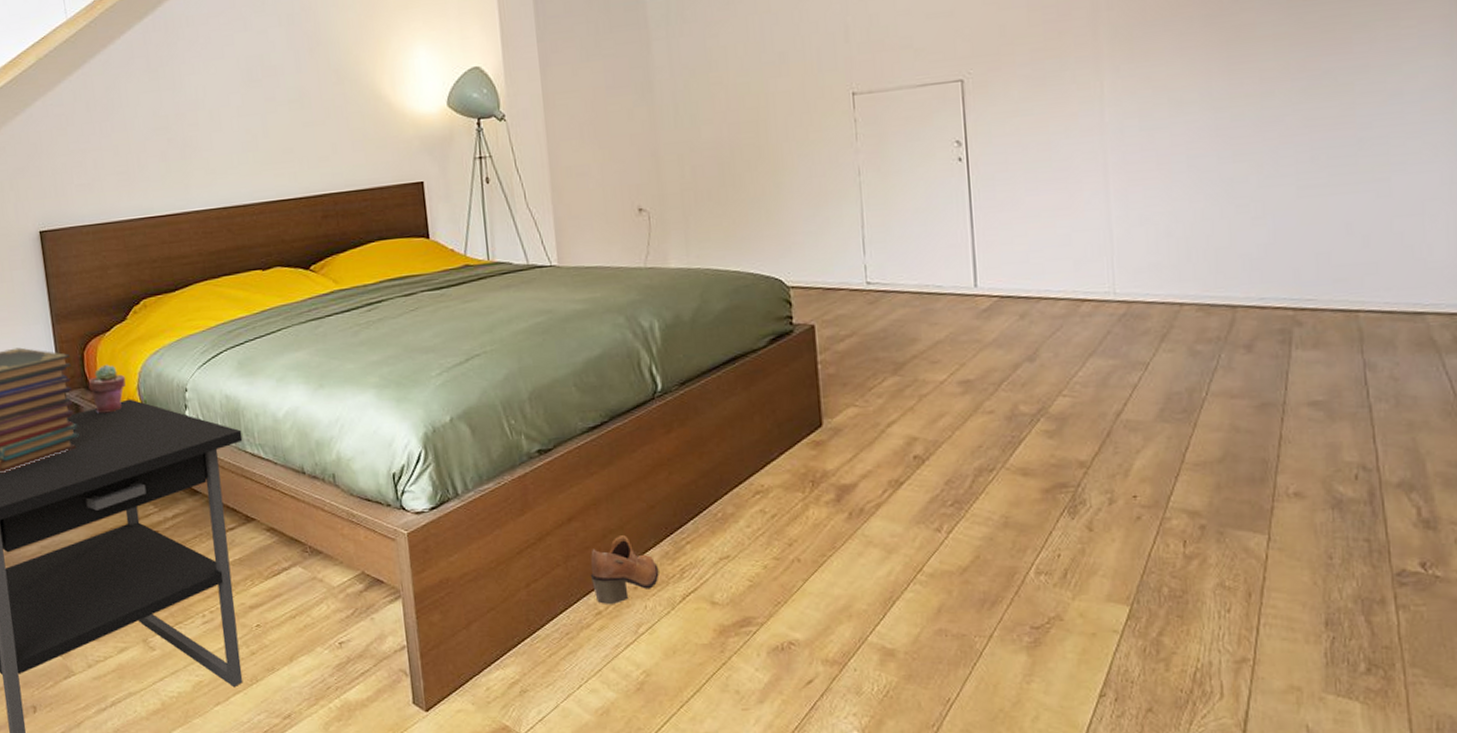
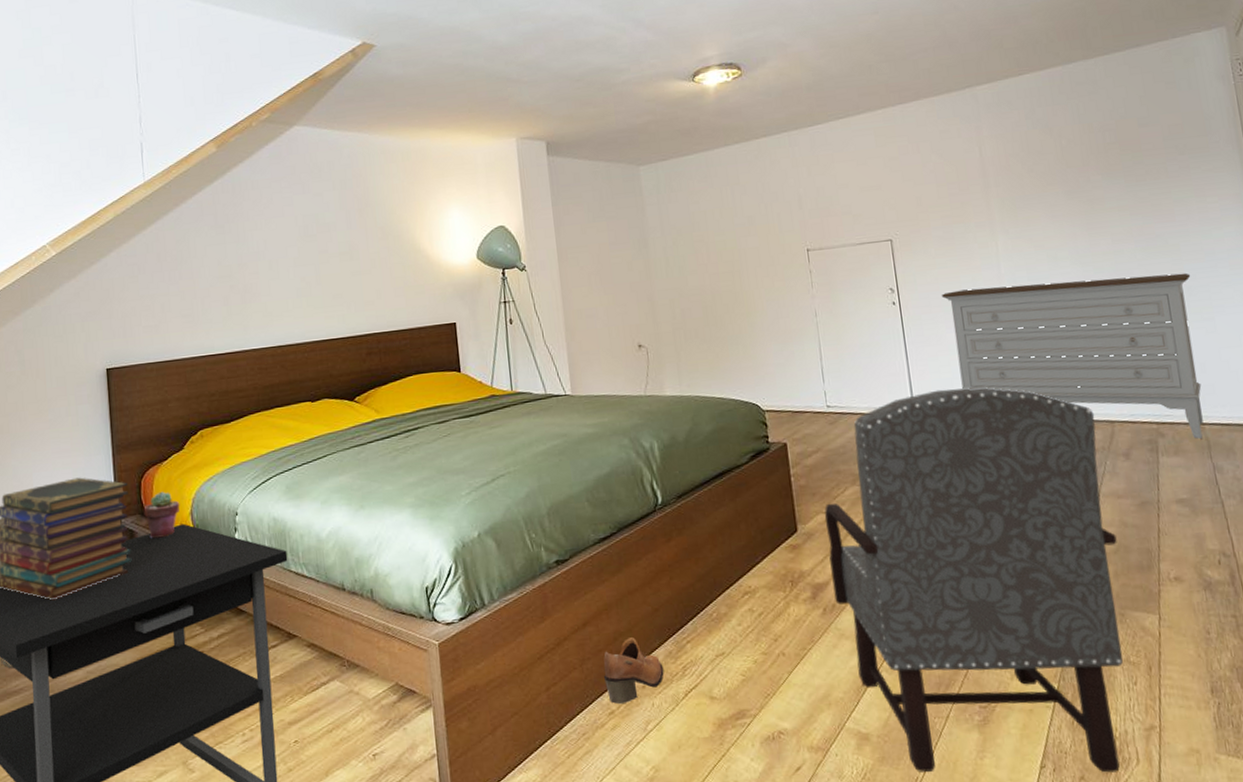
armchair: none [856,261,1224,706] -> present [824,386,1124,773]
dresser: none [1023,120,1365,329] -> present [942,273,1203,439]

